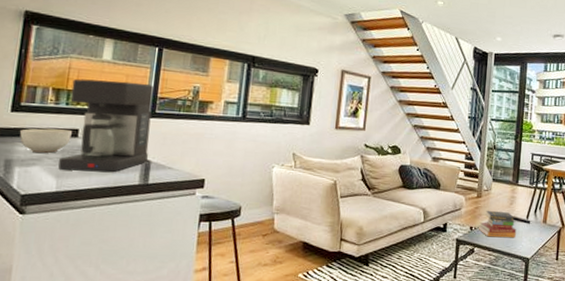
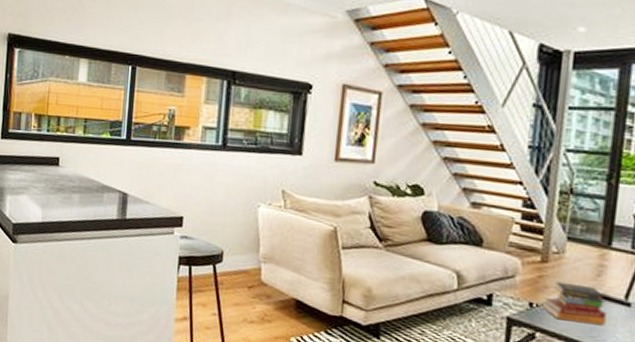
bowl: present [19,128,72,153] -> none [9,156,53,182]
coffee maker: present [58,79,153,172] -> none [43,103,128,204]

